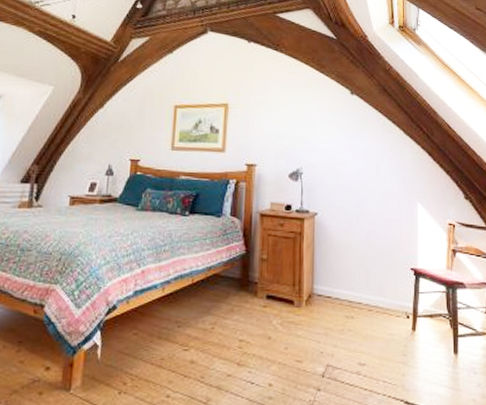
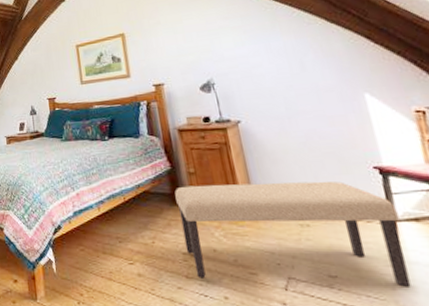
bench: none [243,272,419,373] -> present [174,181,411,287]

